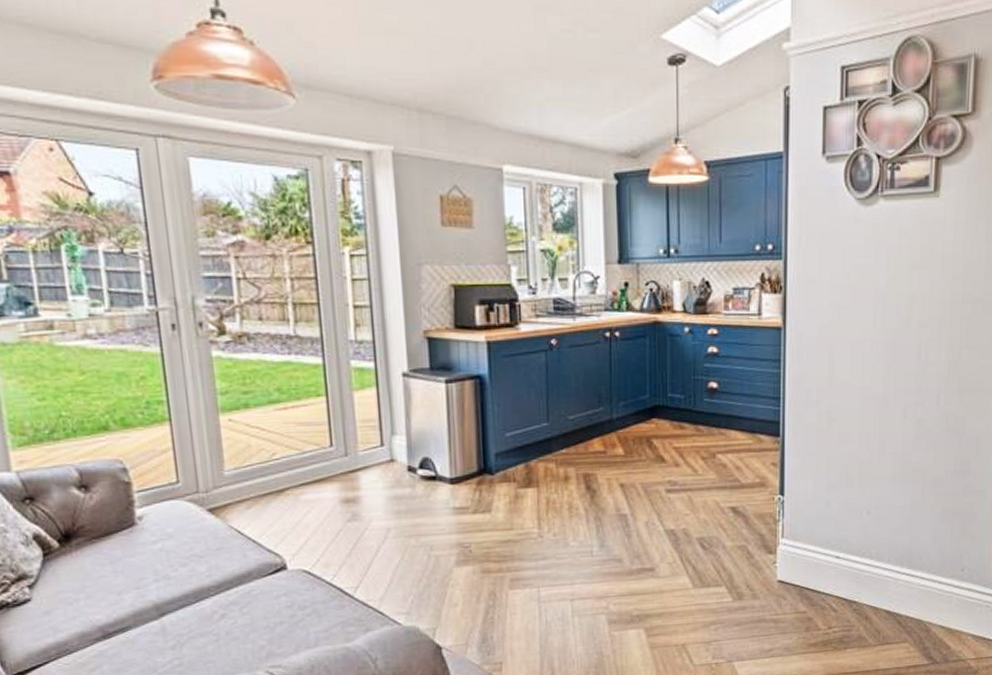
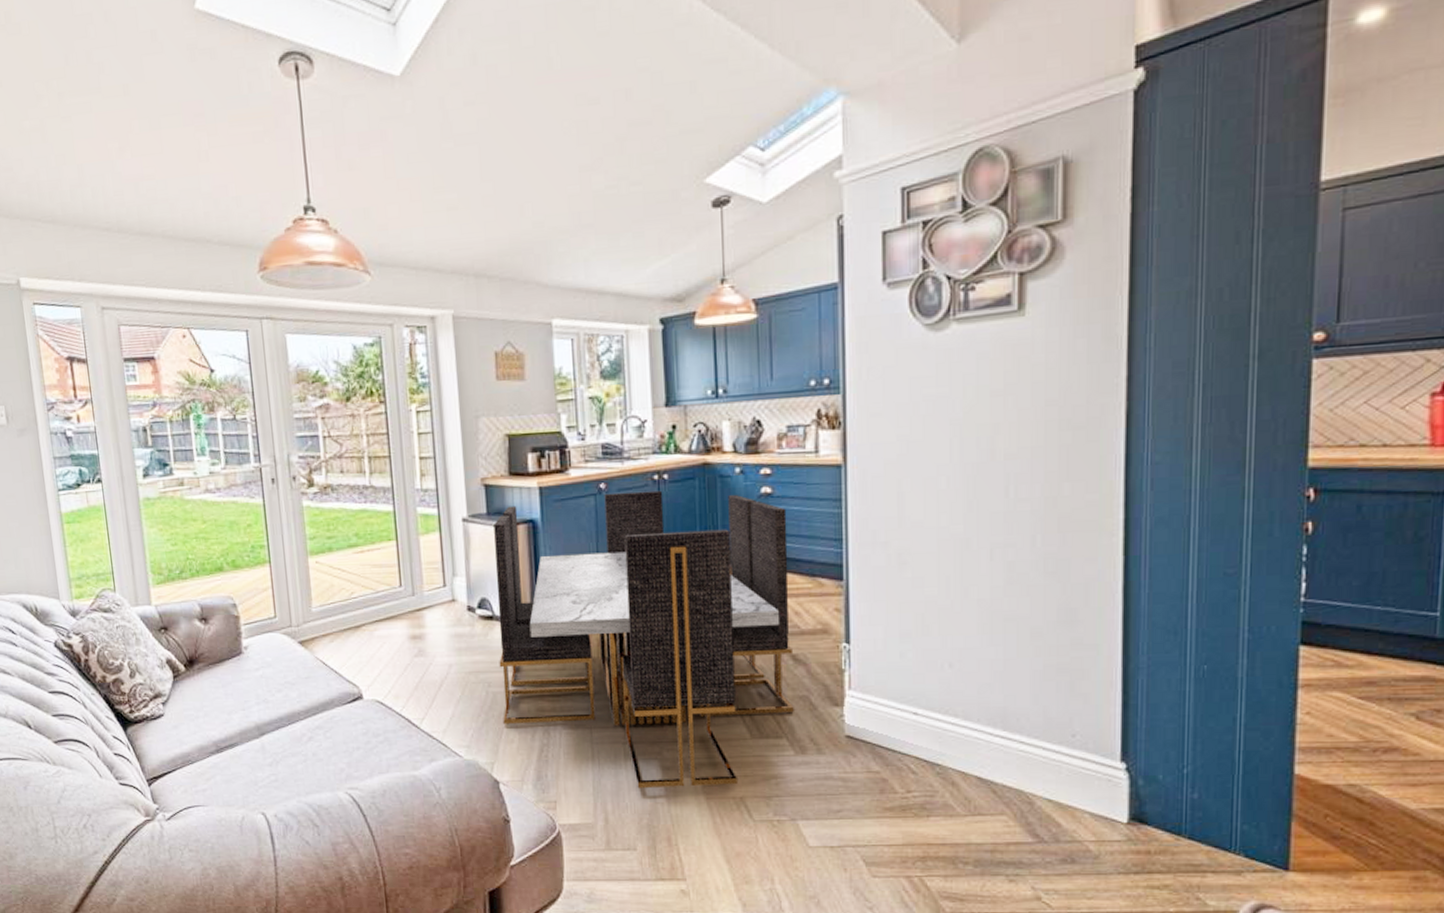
dining table: none [437,348,734,644] -> present [494,490,794,789]

